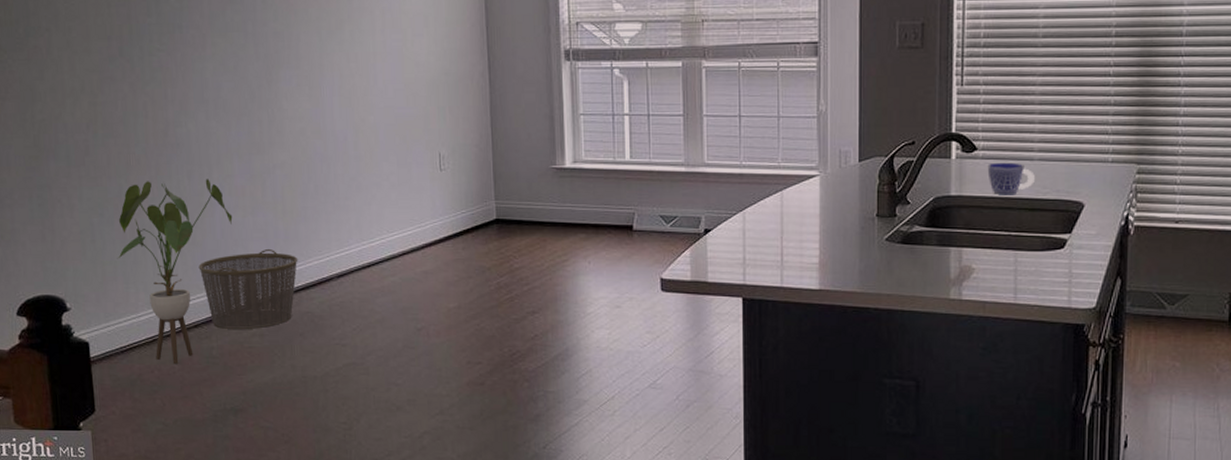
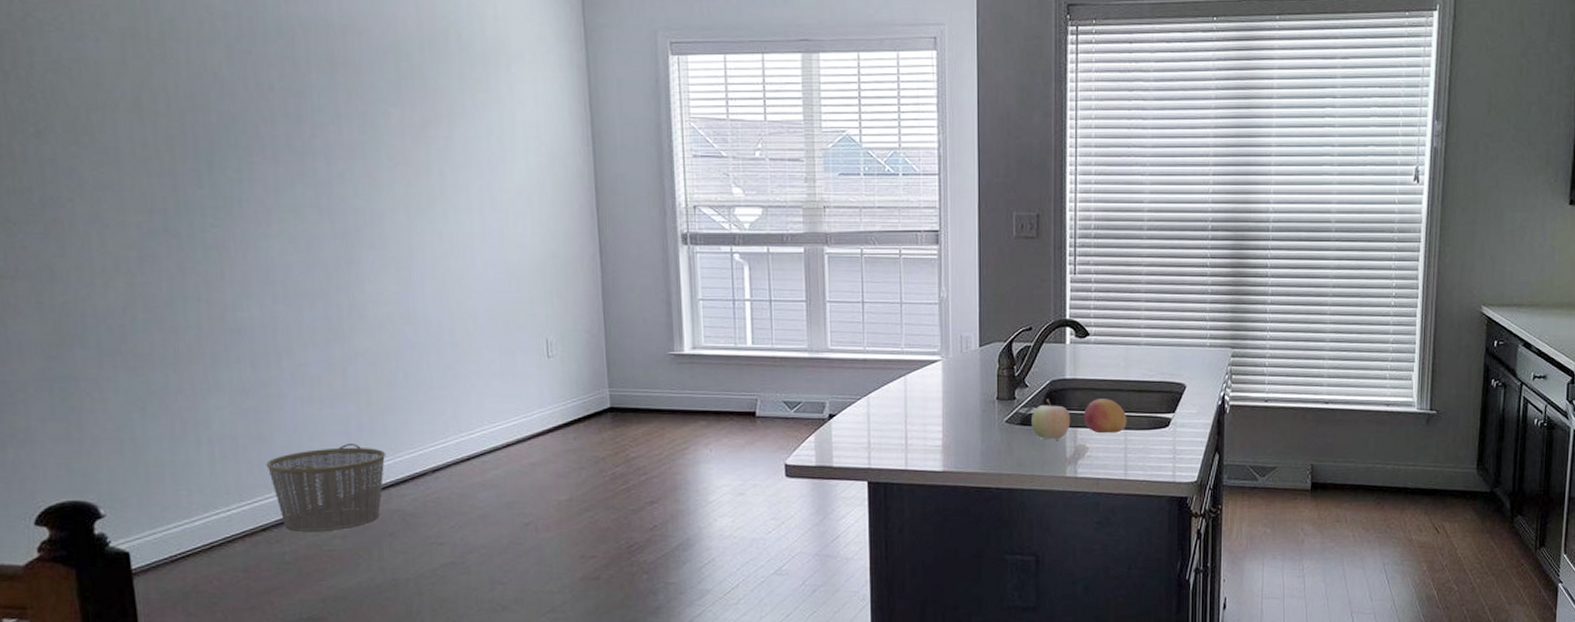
house plant: present [117,179,233,364] -> none [164,368,307,572]
fruit: none [913,216,956,260] -> present [1032,398,1071,440]
fruit: none [969,217,1018,254] -> present [1083,399,1127,434]
cup: present [987,162,1035,195] -> none [1099,347,1142,378]

